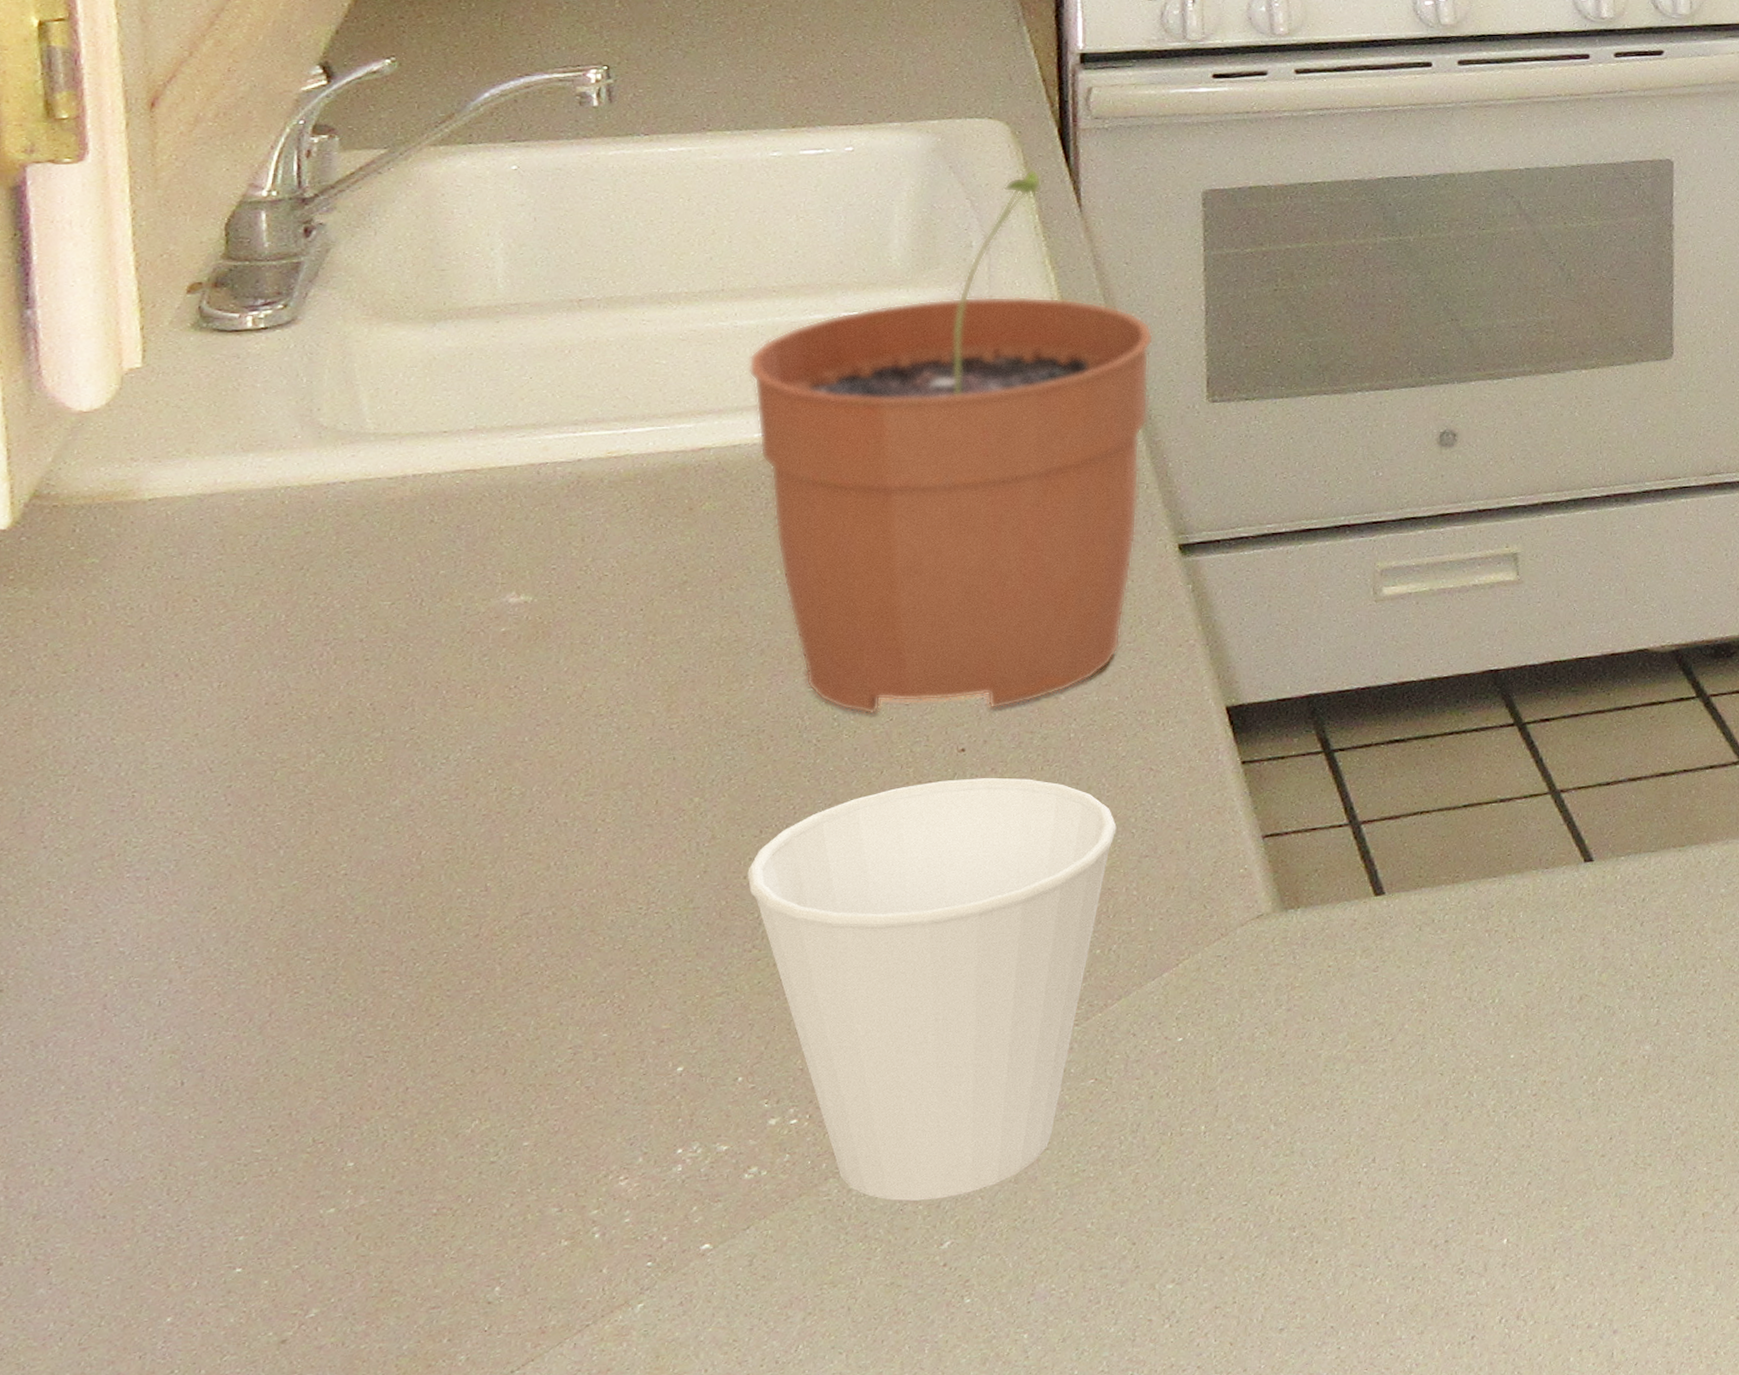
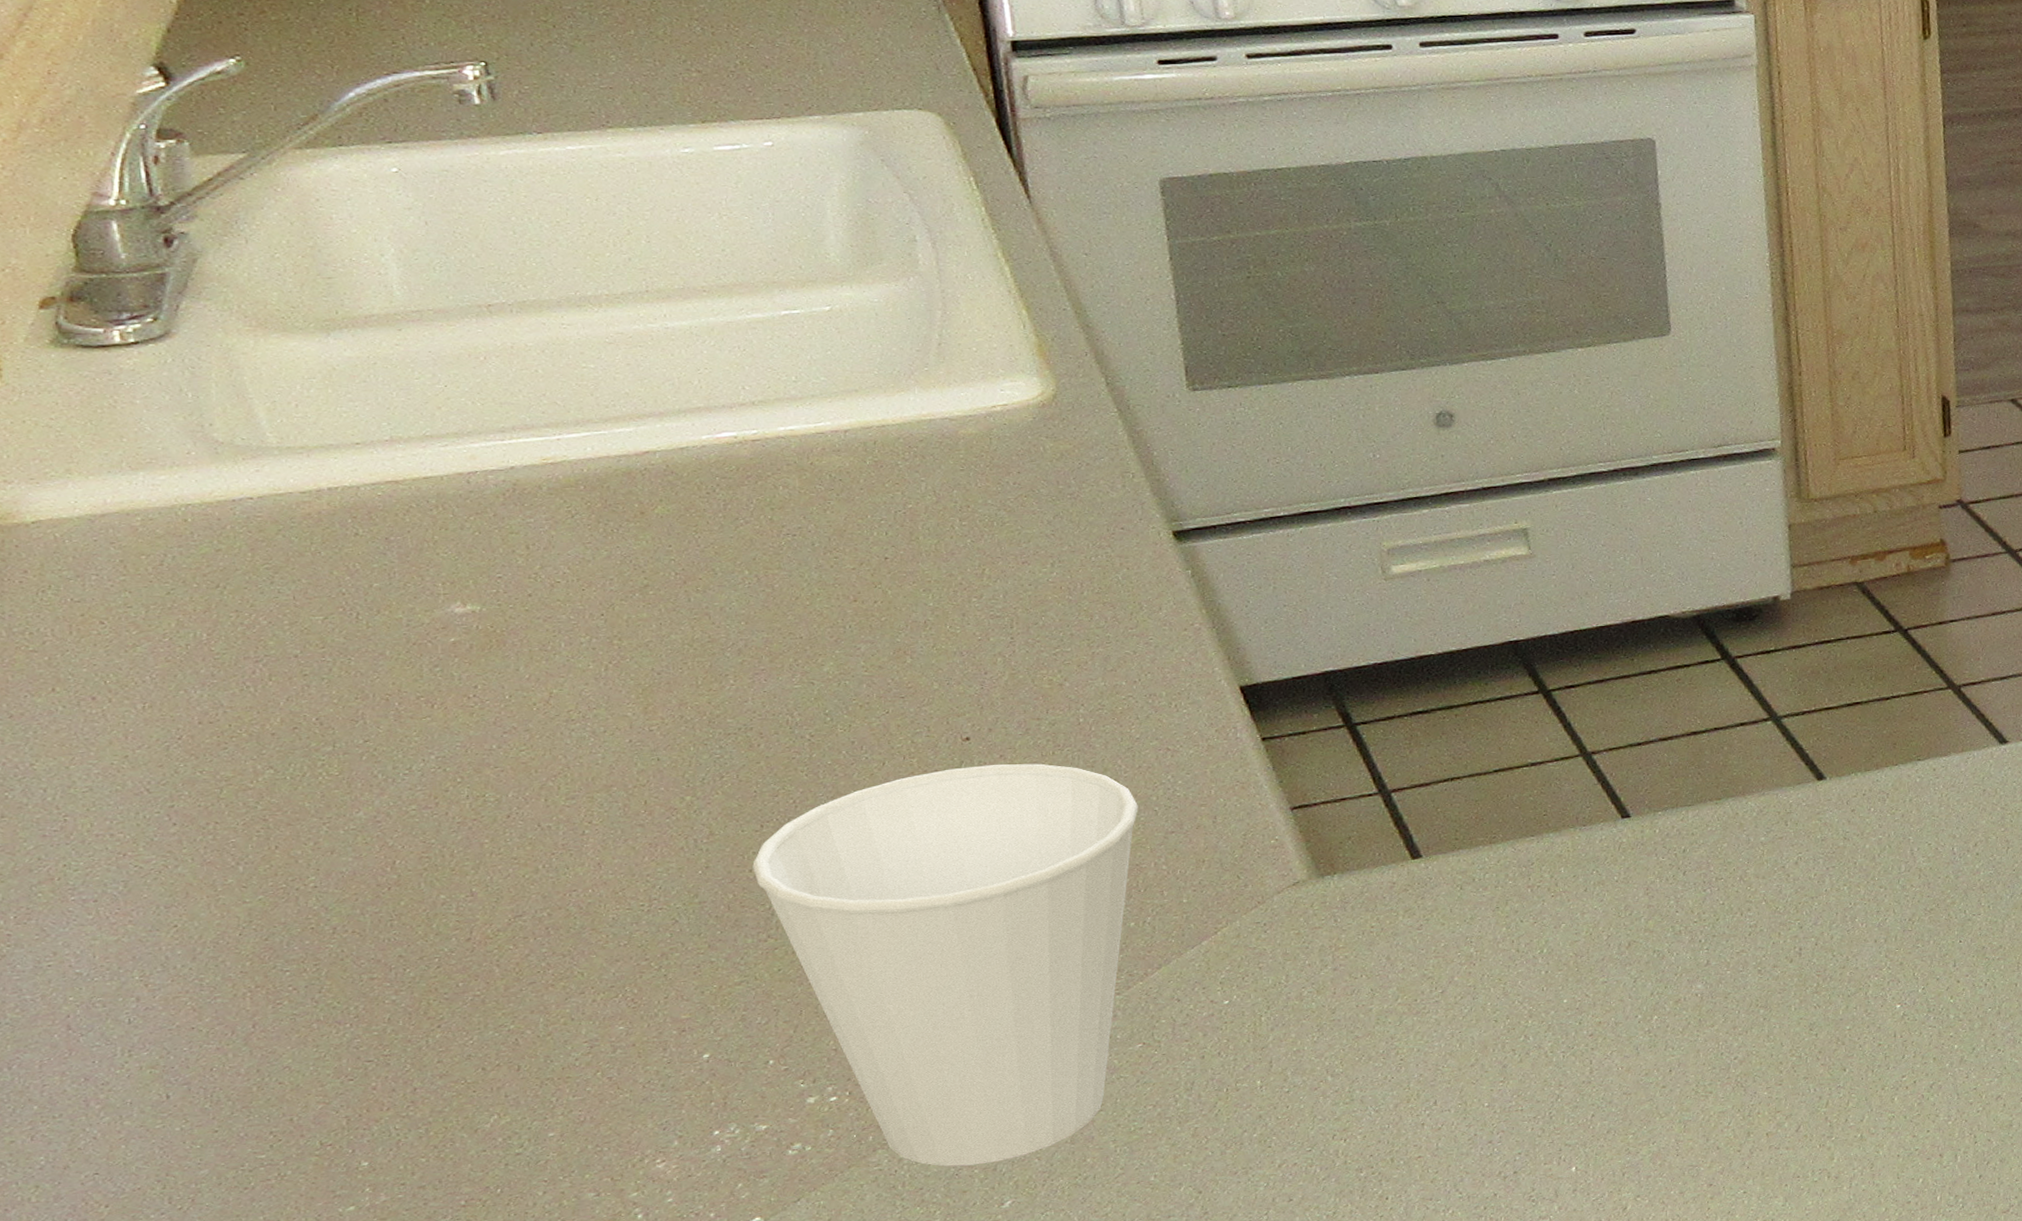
plant pot: present [748,168,1154,714] -> none [686,160,1127,708]

